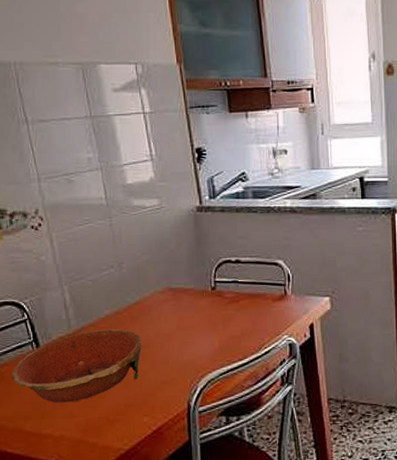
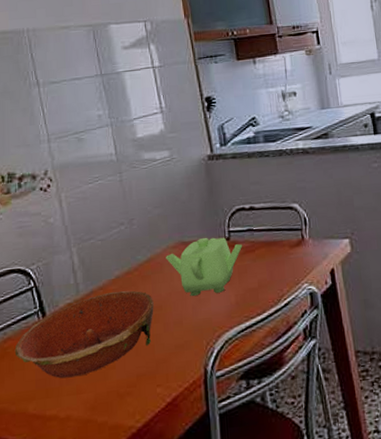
teapot: none [154,286,228,339] -> present [166,237,243,297]

